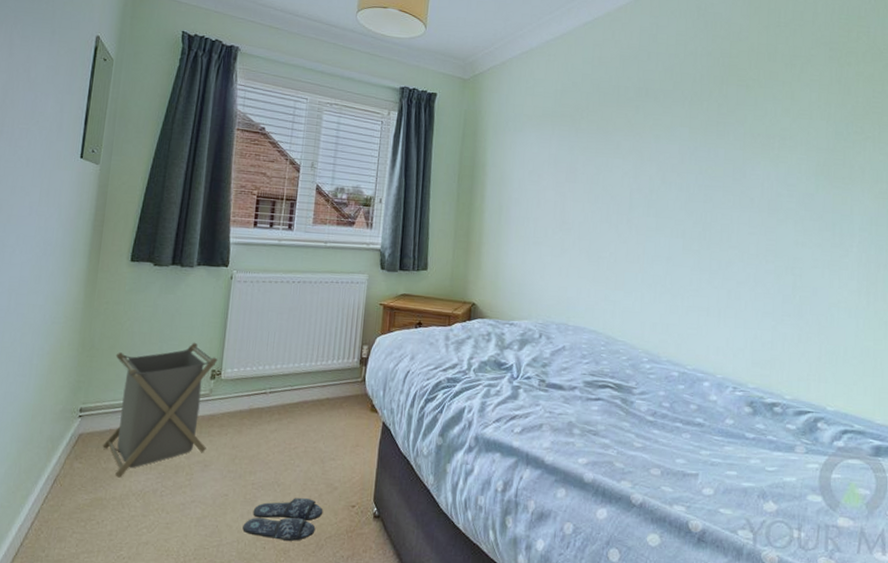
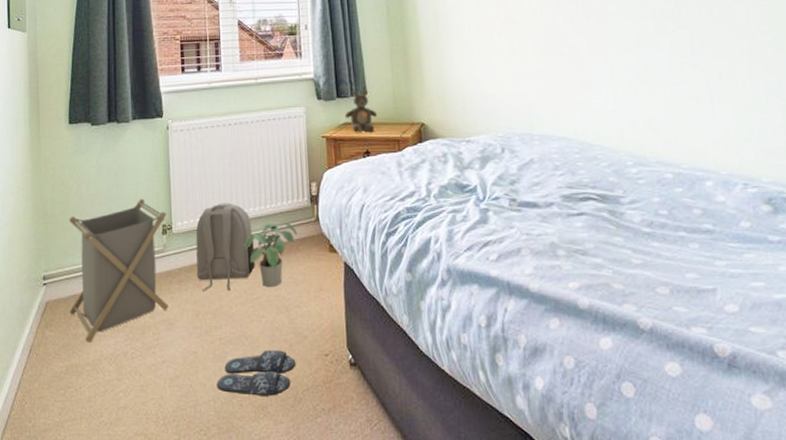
backpack: none [238,355,301,439] -> present [195,203,255,291]
potted plant: none [290,378,343,439] -> present [244,222,297,287]
teddy bear: none [404,265,435,306] -> present [344,90,378,133]

